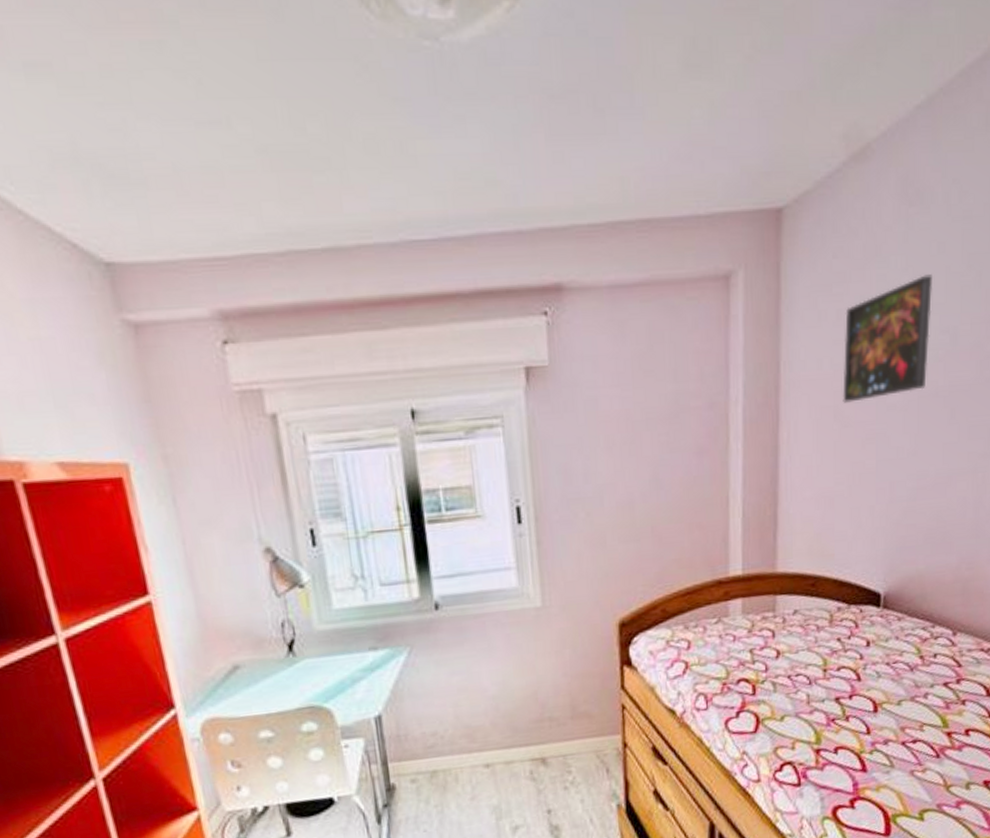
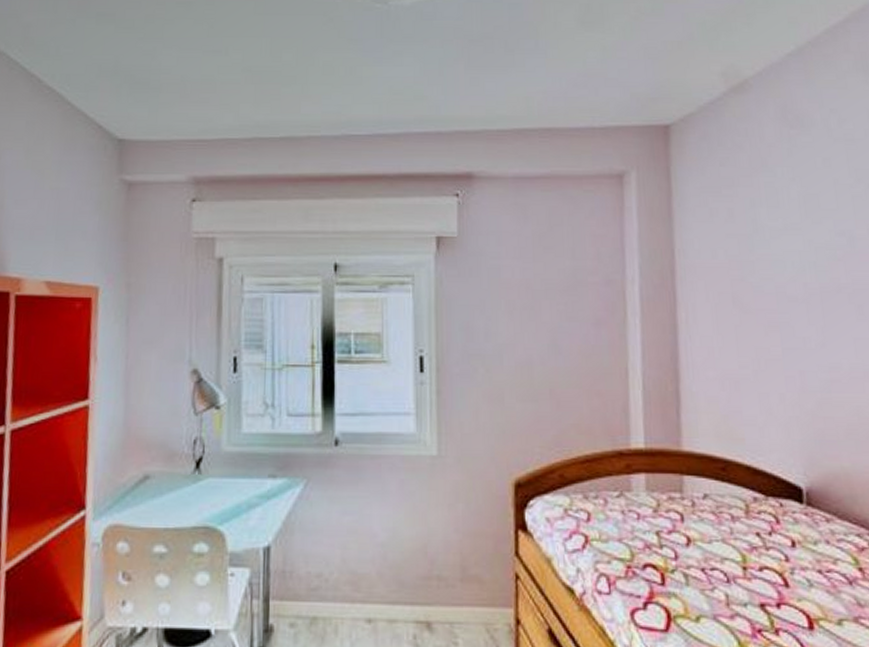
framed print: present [843,274,932,403] -> none [736,184,827,291]

